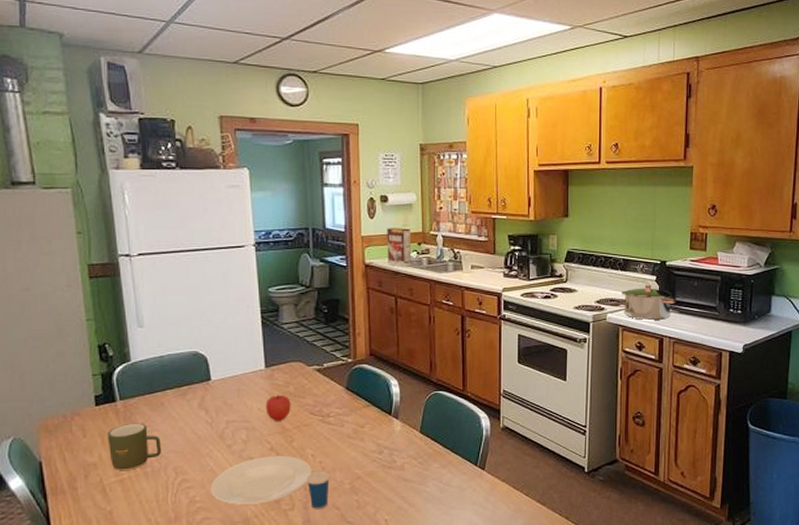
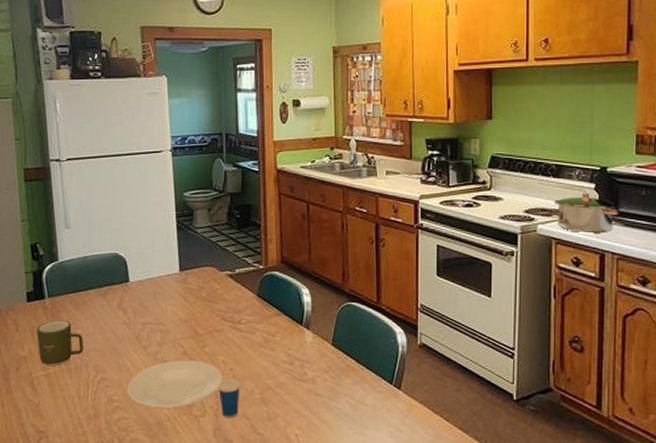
fruit: present [265,394,291,421] -> none [179,298,203,325]
cereal box: present [387,228,412,267] -> none [299,132,324,172]

